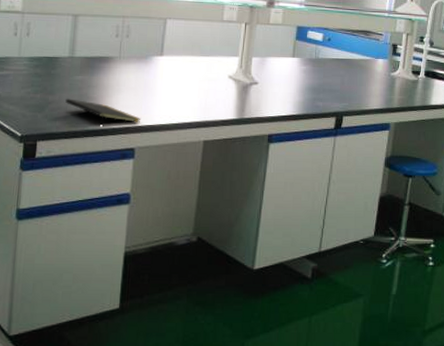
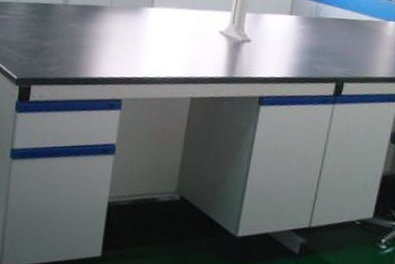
notepad: present [65,98,142,125] -> none [58,45,130,75]

